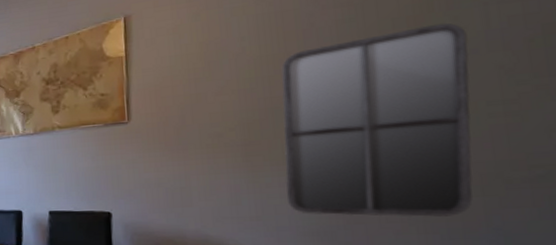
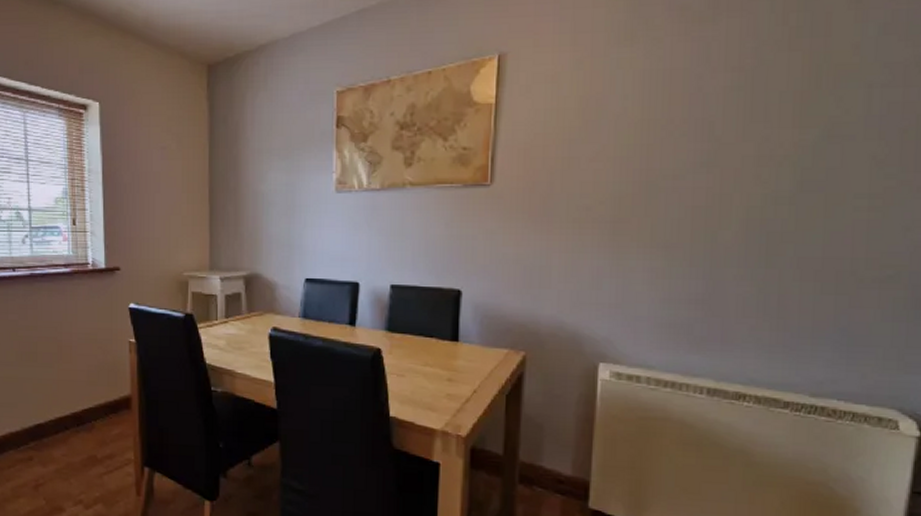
home mirror: present [281,23,473,217] -> none [648,102,848,314]

